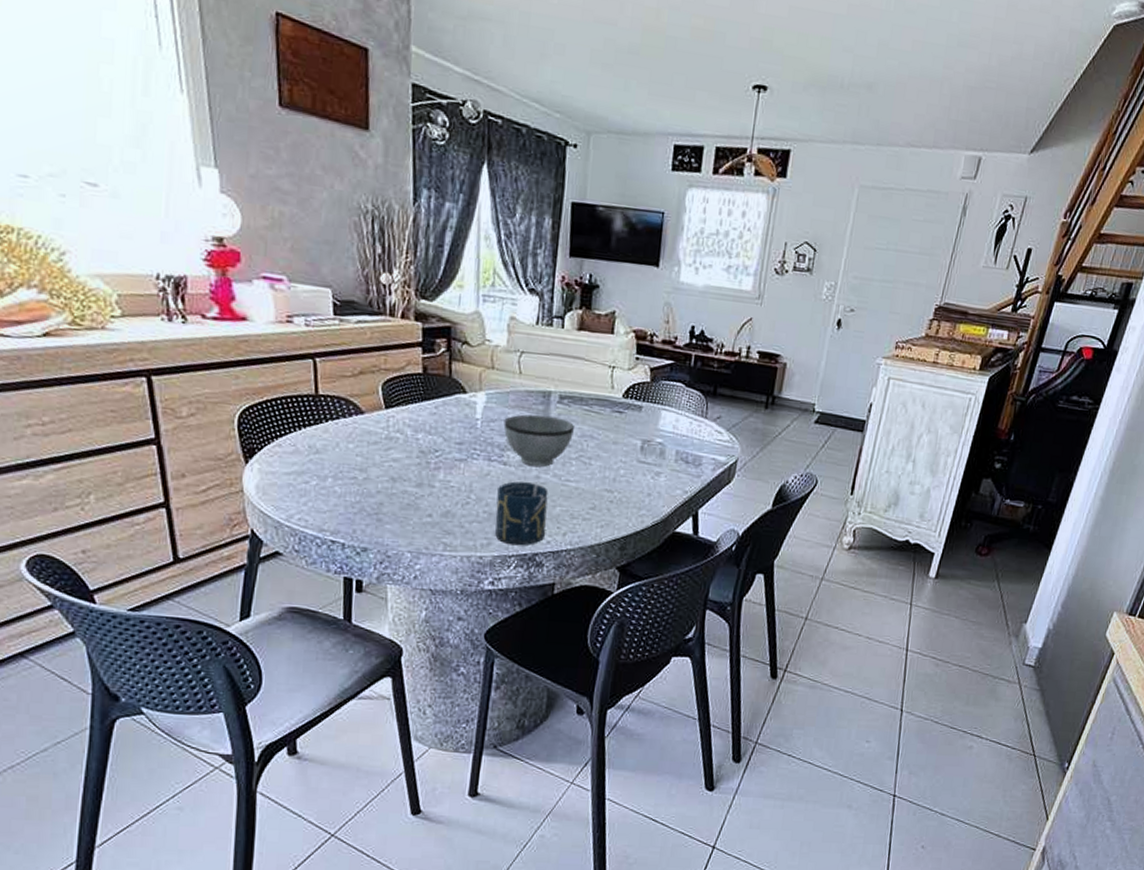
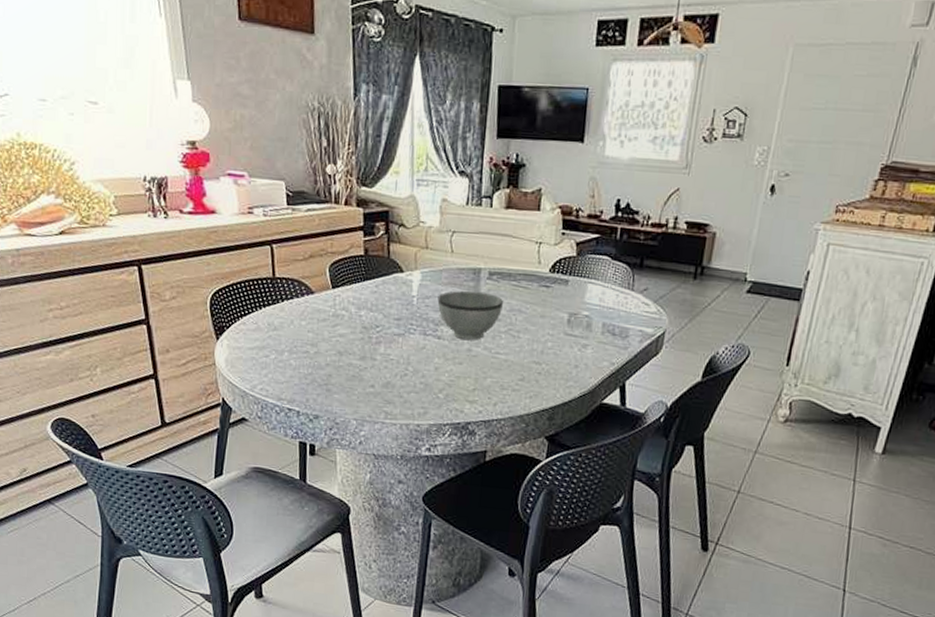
cup: present [495,481,549,546] -> none [431,354,480,415]

